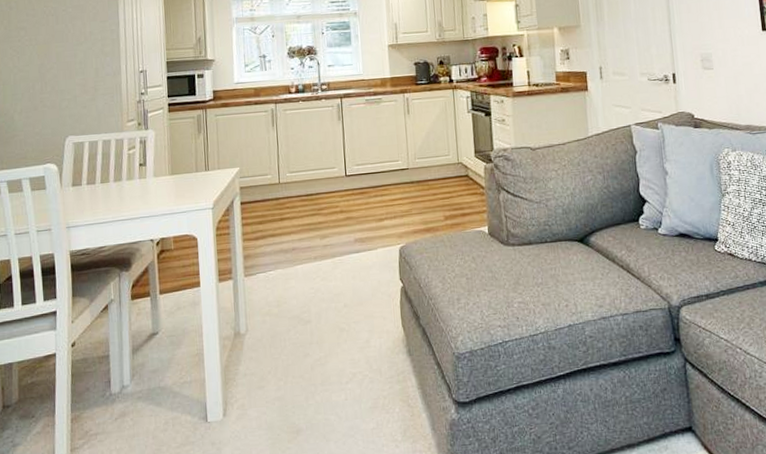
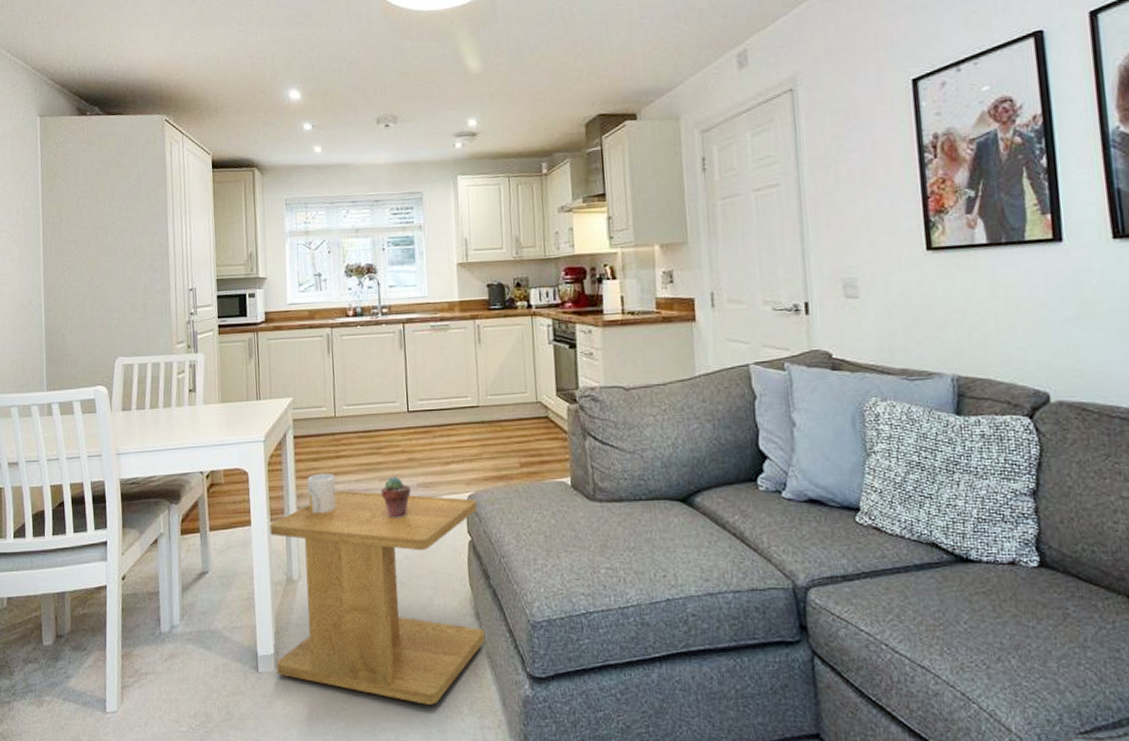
side table: none [218,249,416,437] -> present [270,491,486,705]
mug: none [254,234,281,272] -> present [307,473,336,514]
potted succulent: none [322,233,349,272] -> present [381,476,411,519]

